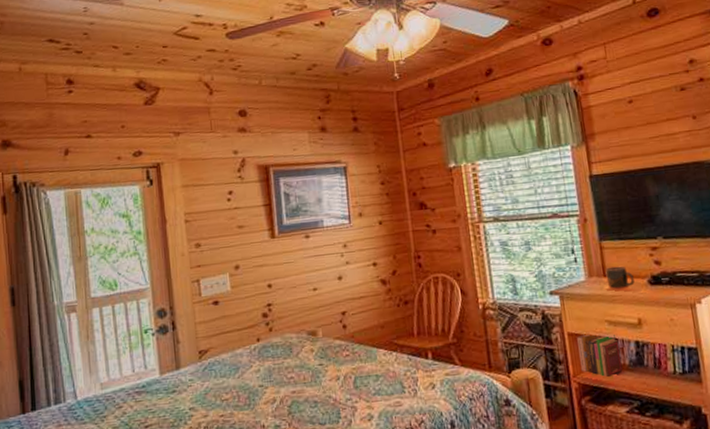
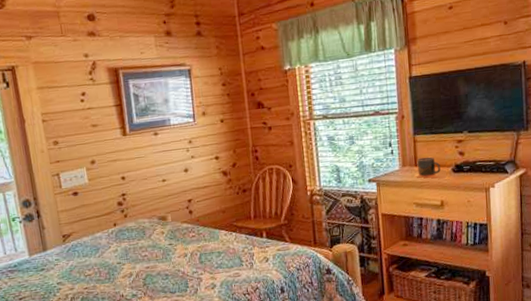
books: present [577,332,623,378] -> none [389,213,425,250]

